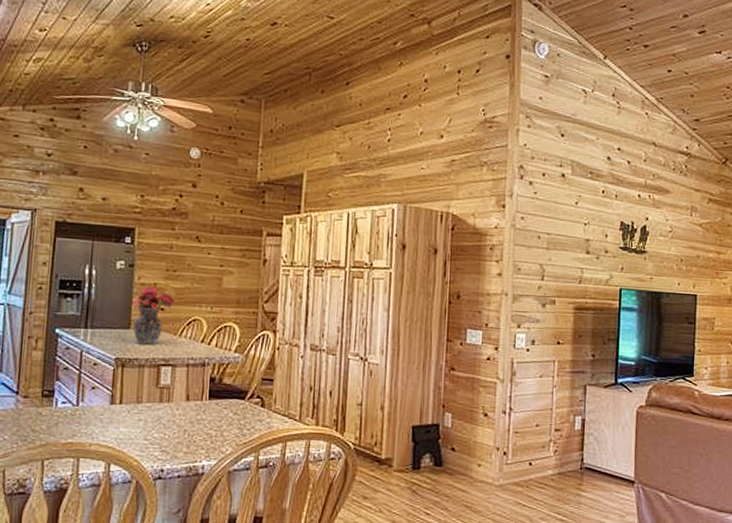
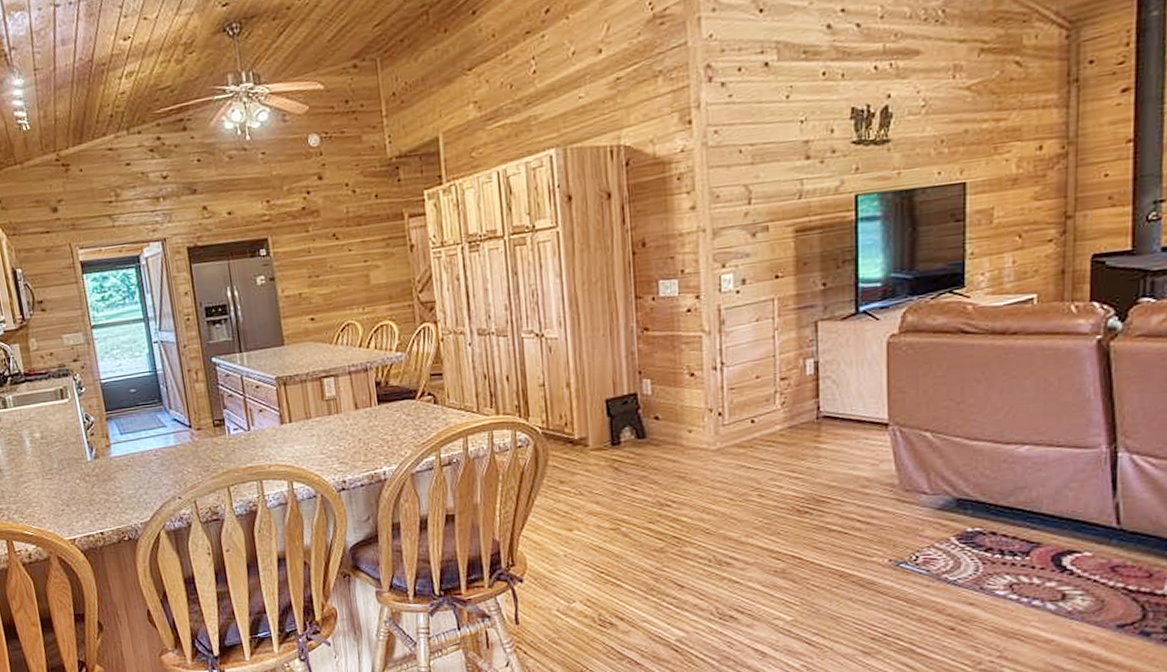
flower arrangement: present [132,286,175,346] -> none [280,297,324,361]

